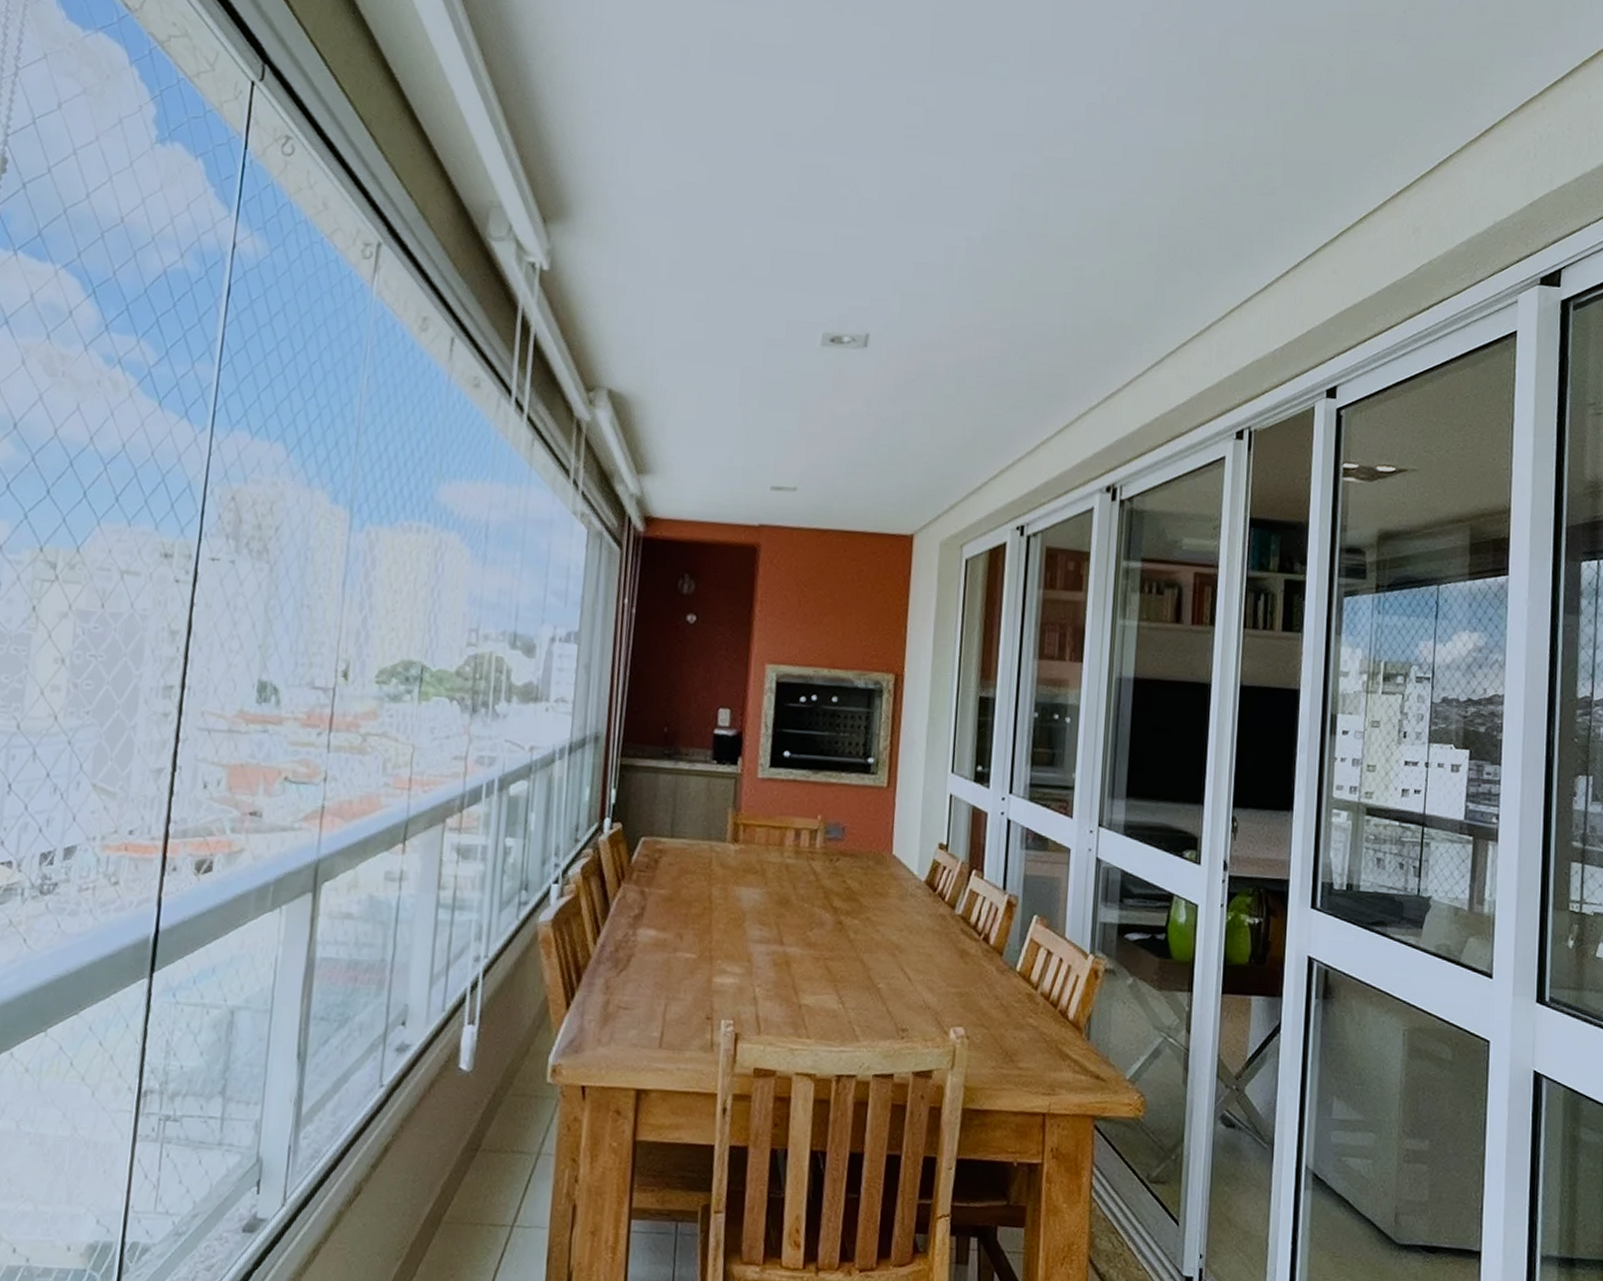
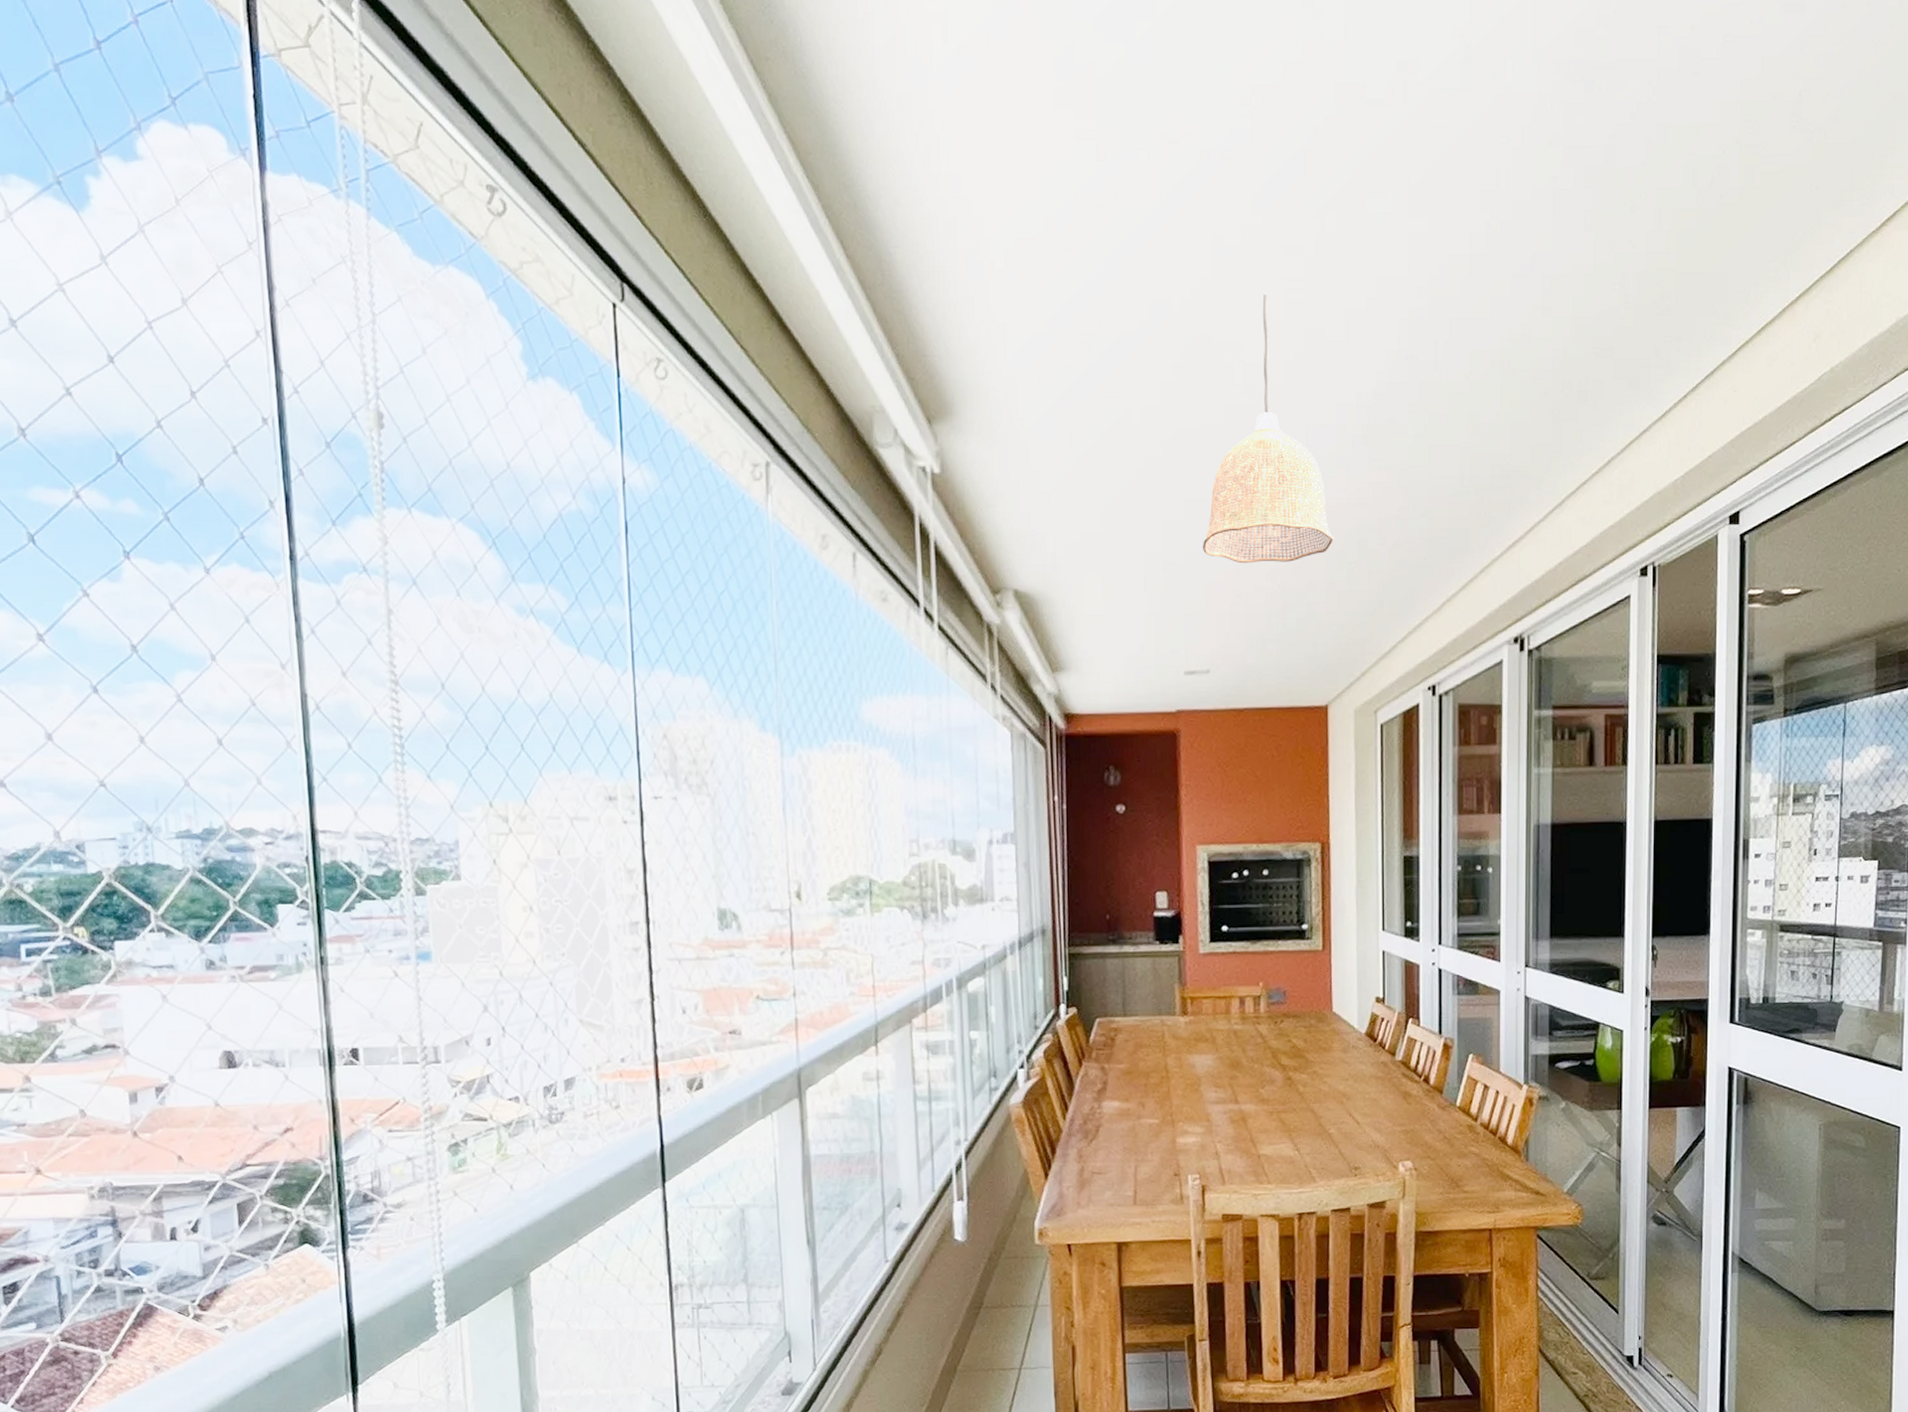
pendant lamp: none [802,137,934,390] -> present [1203,293,1334,564]

